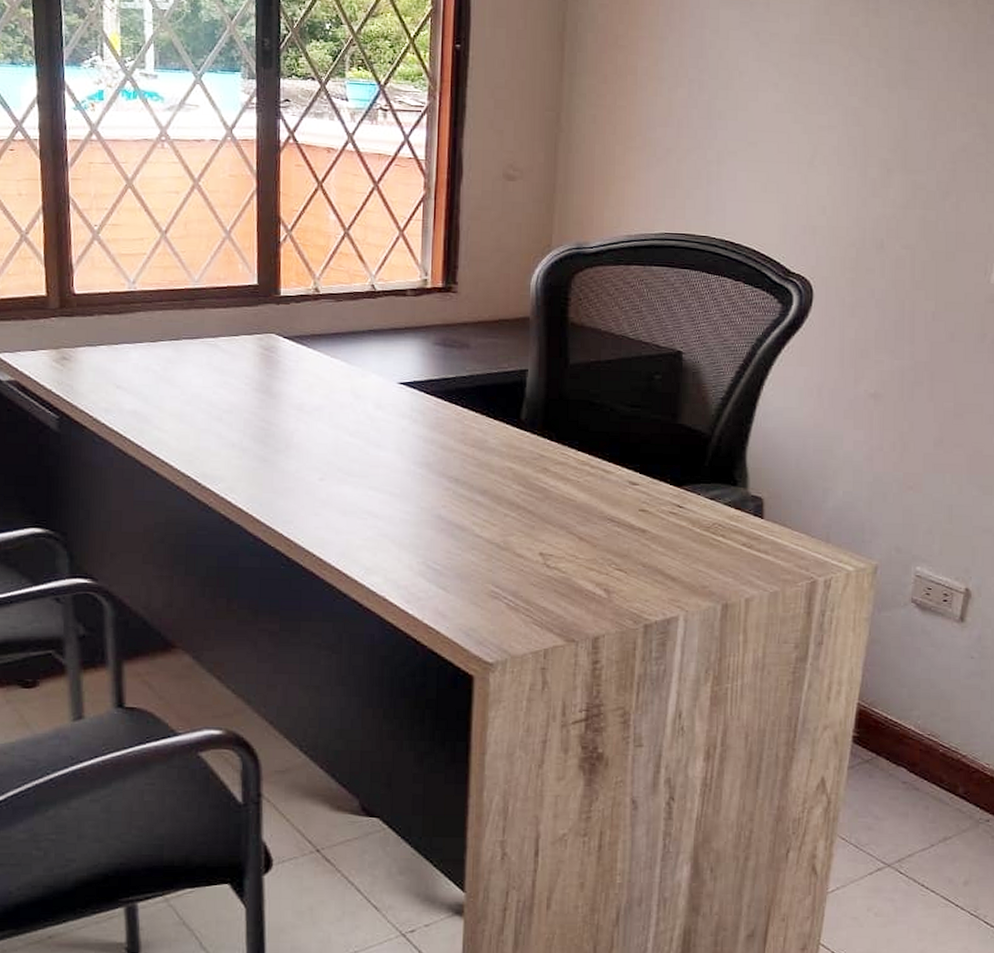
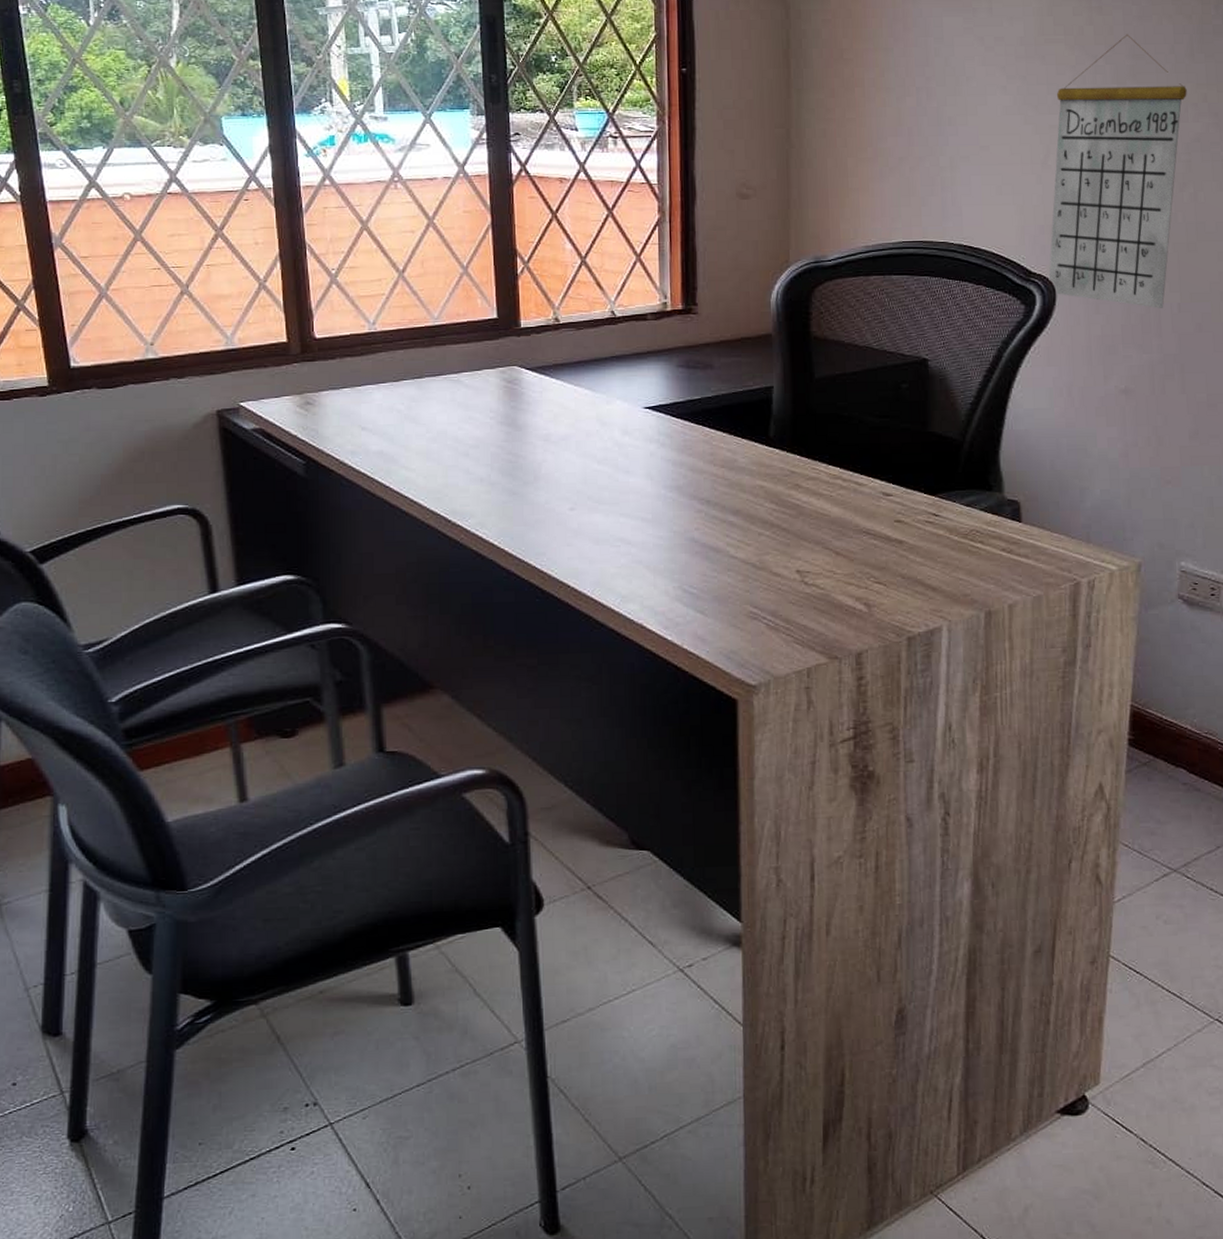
calendar: none [807,38,957,315] -> present [1048,34,1187,308]

